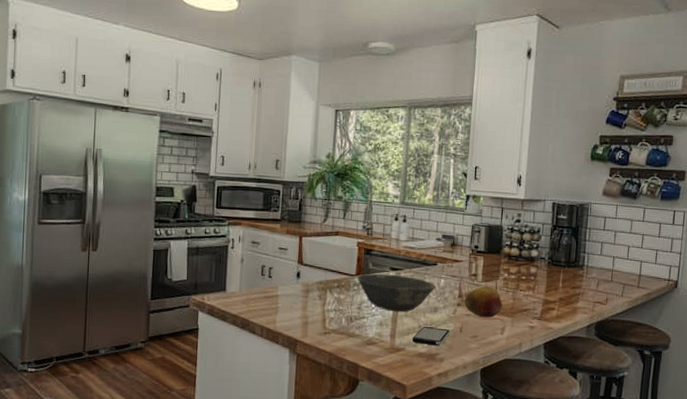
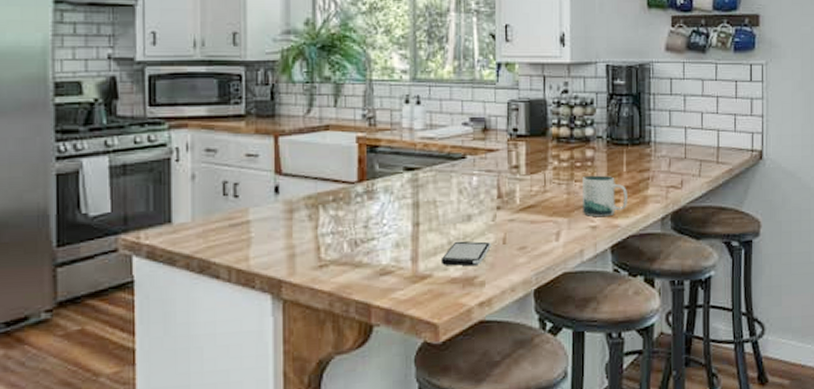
bowl: present [358,273,437,312] -> none [361,176,468,227]
fruit: present [464,286,503,318] -> none [505,180,555,222]
mug: none [524,287,561,320] -> present [583,175,627,217]

